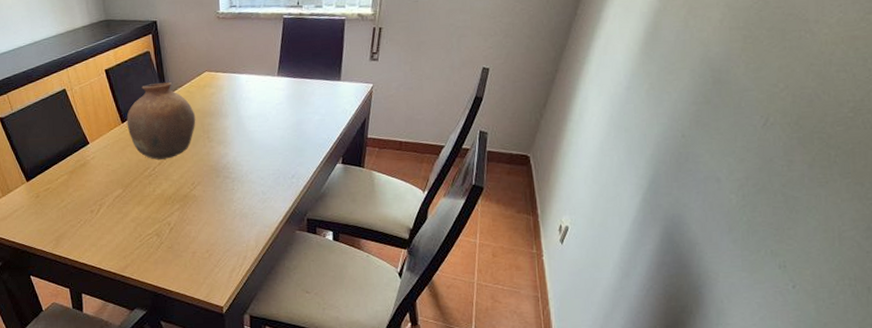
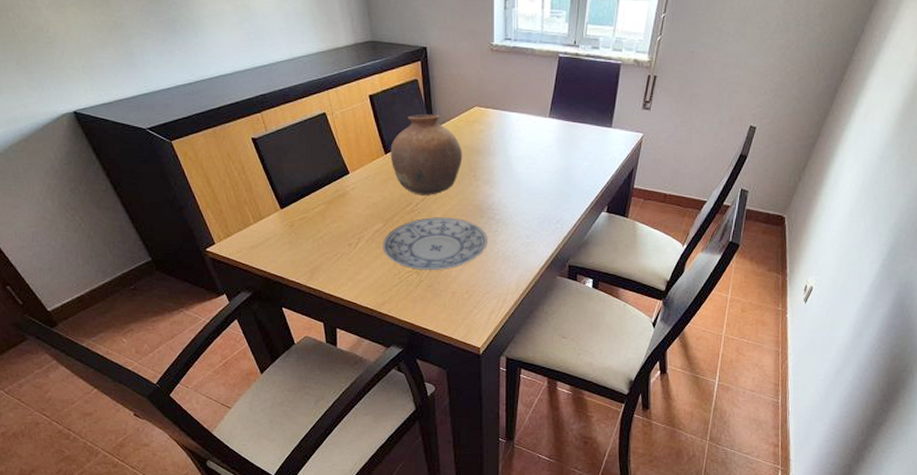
plate: none [123,179,224,232] -> present [382,217,487,270]

